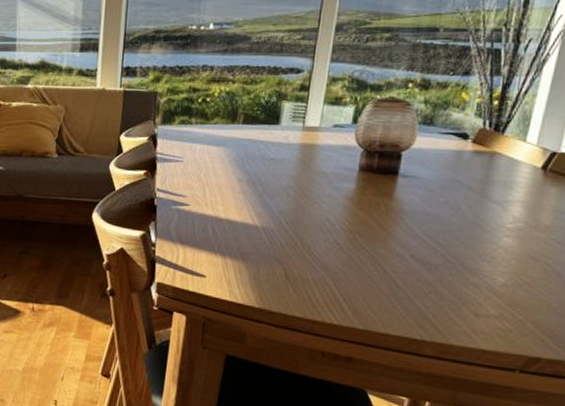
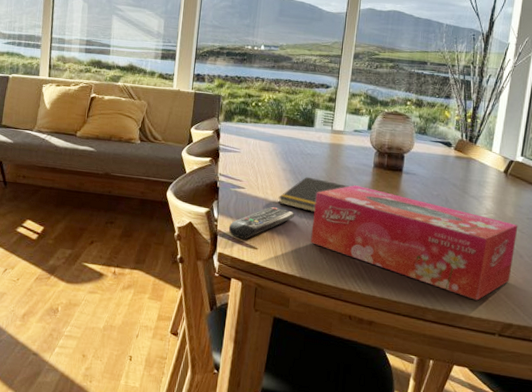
remote control: none [169,225,254,266] -> present [228,206,295,239]
notepad: none [231,187,326,230] -> present [278,176,349,212]
tissue box: none [273,195,557,331] -> present [310,185,518,301]

